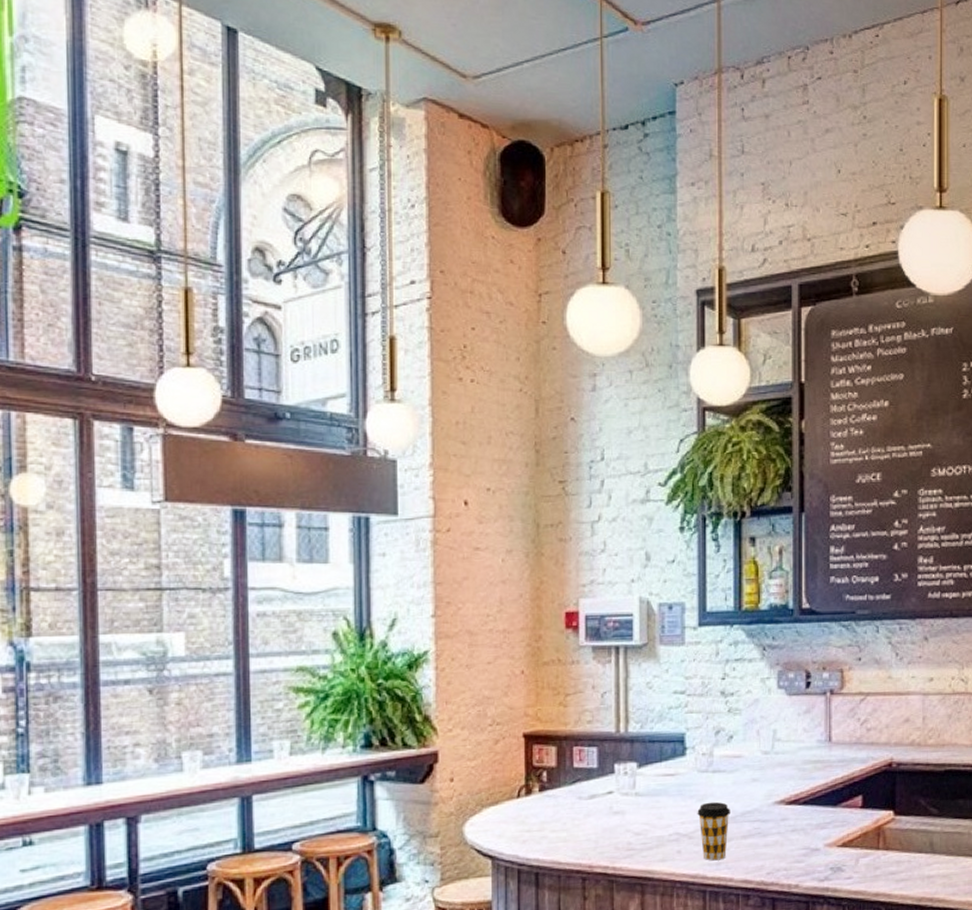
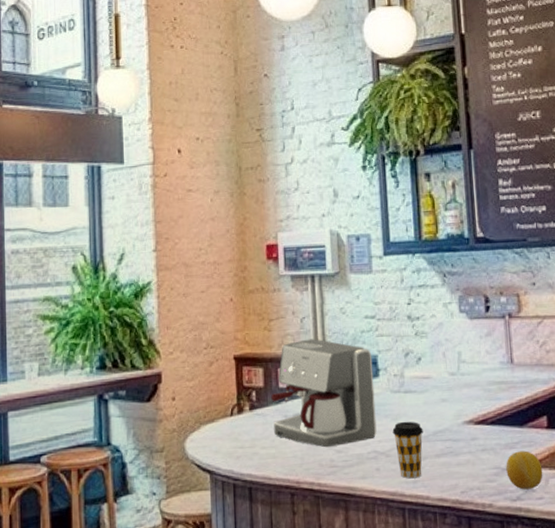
coffee maker: none [564,715,680,830] -> present [271,339,377,448]
fruit: none [816,830,854,870] -> present [506,450,543,490]

